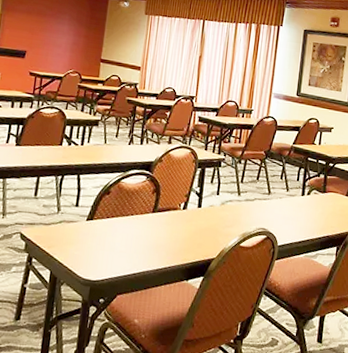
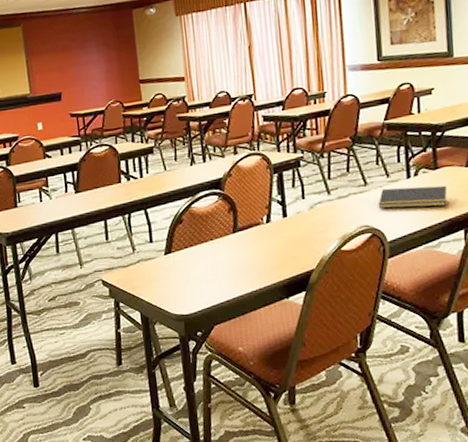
notepad: none [275,200,330,224] -> present [378,185,448,209]

